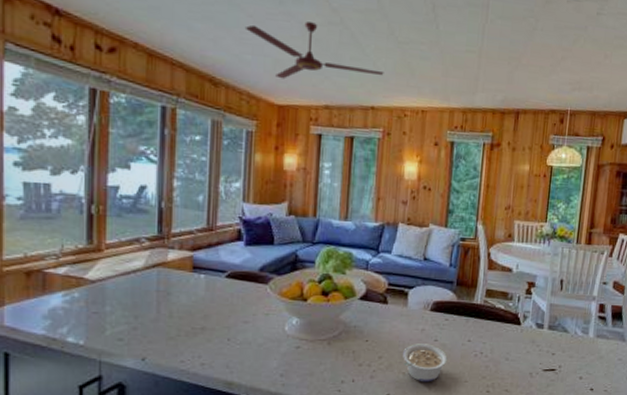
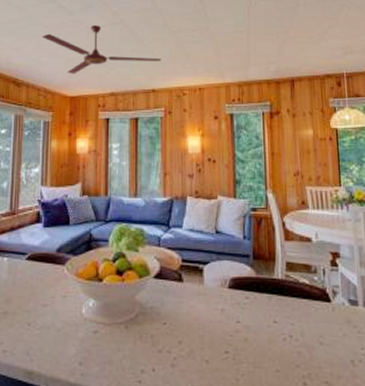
legume: present [403,344,448,382] -> none [204,326,253,372]

